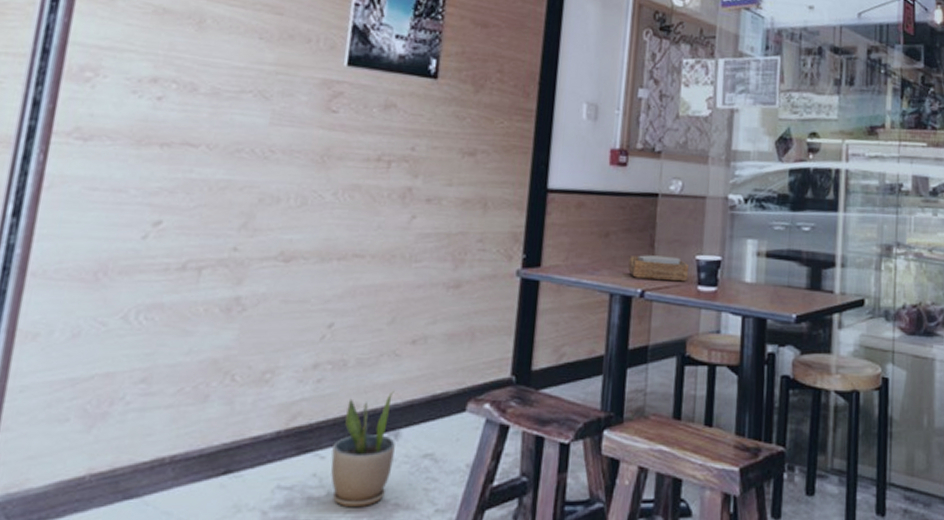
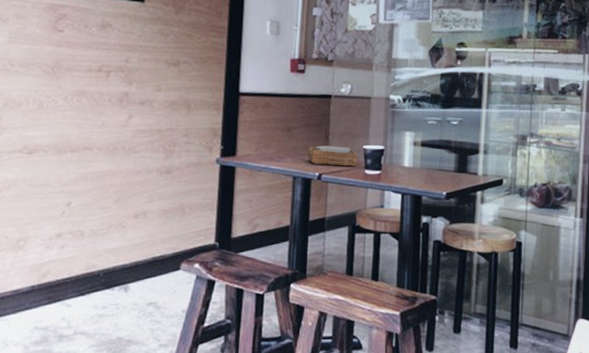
potted plant: present [330,390,395,508] -> none [75,254,125,343]

